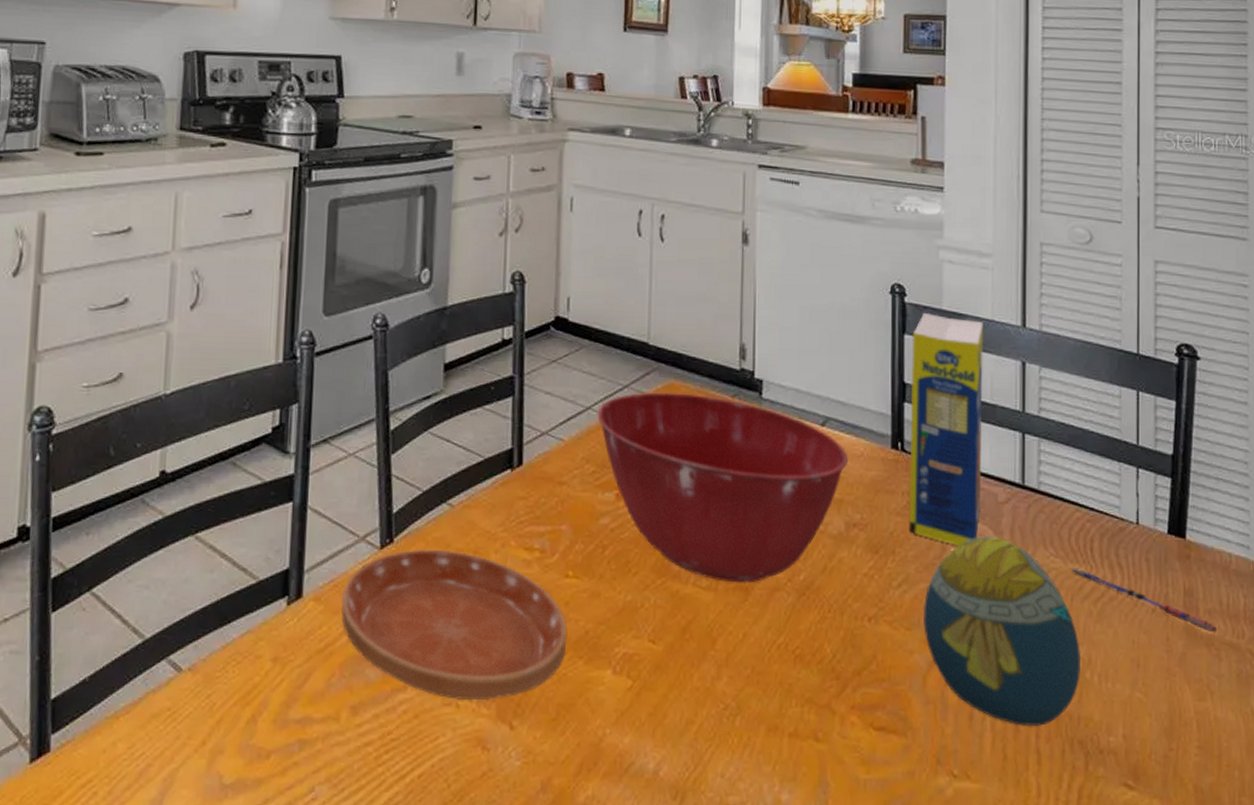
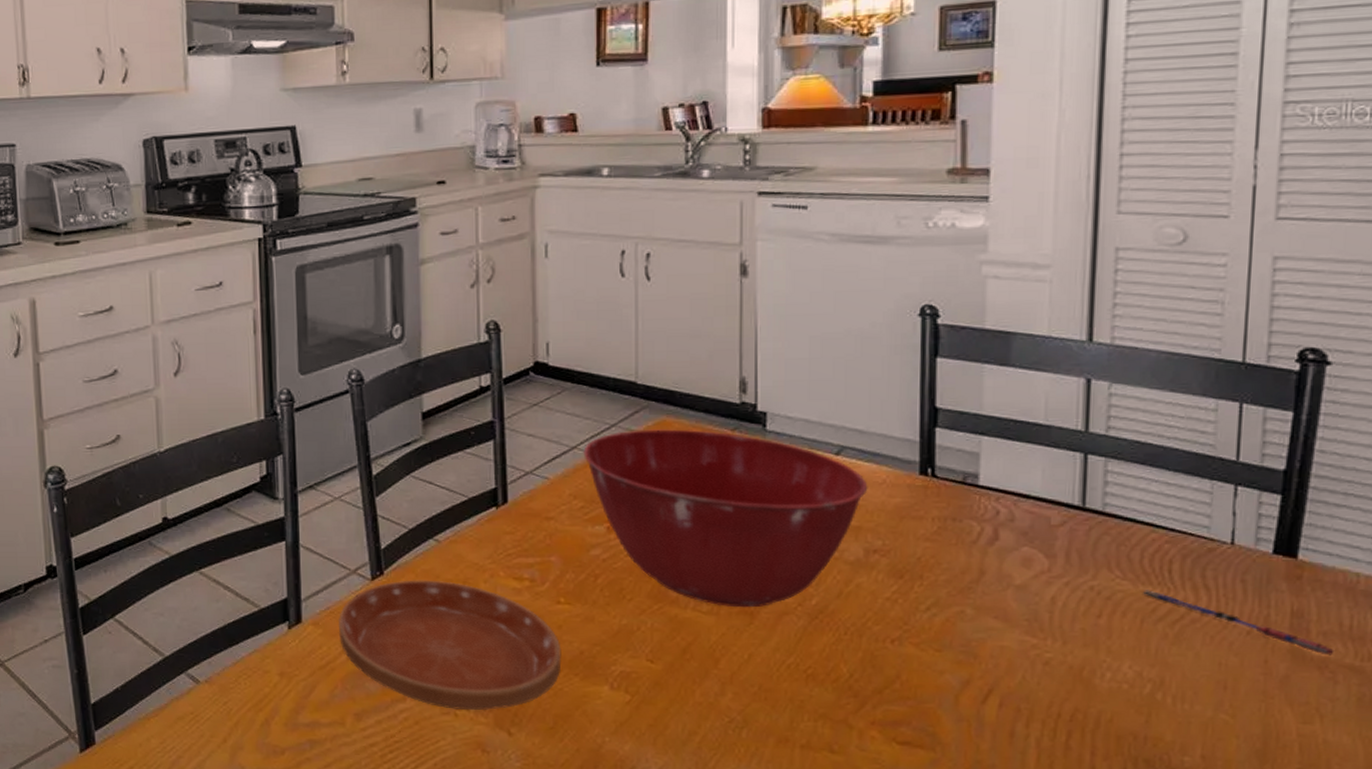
legume: present [909,312,983,545] -> none [940,333,1037,569]
decorative egg: present [923,536,1080,727] -> none [956,560,1151,745]

